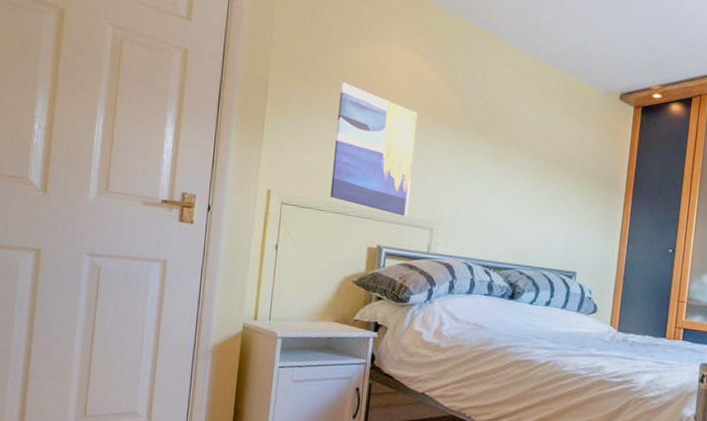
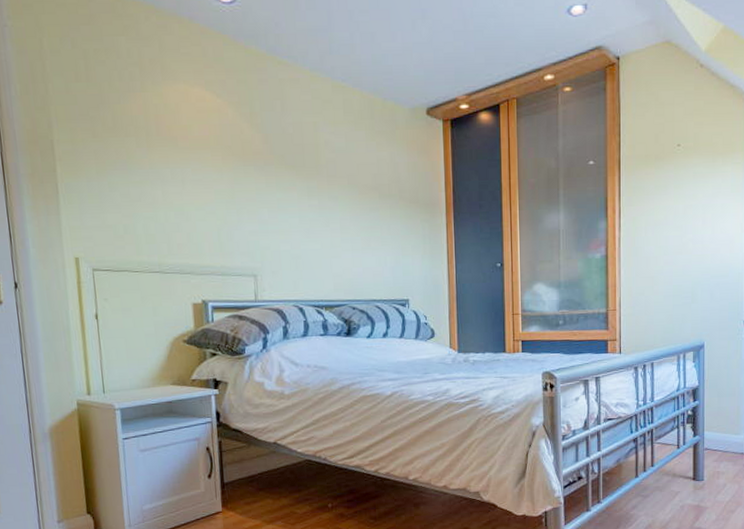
wall art: present [330,82,418,217] -> none [132,132,228,266]

